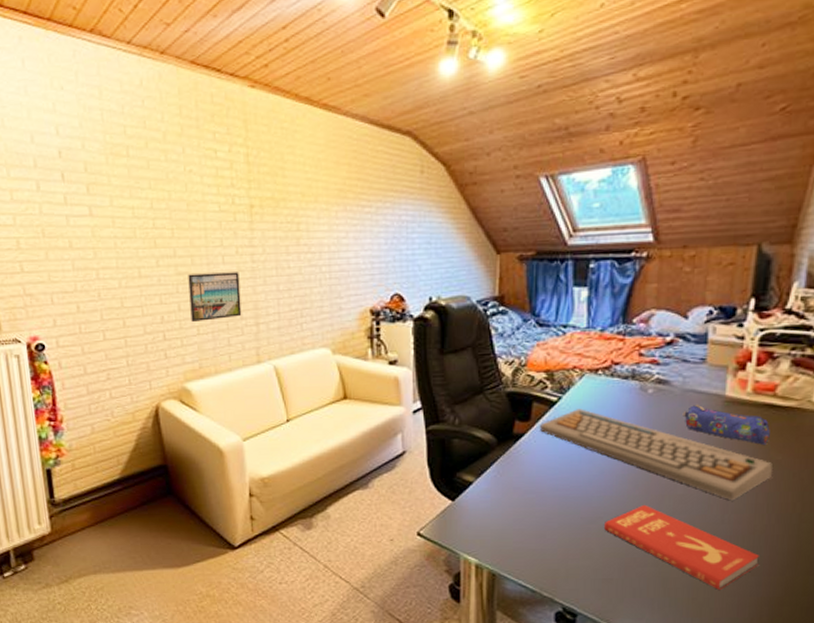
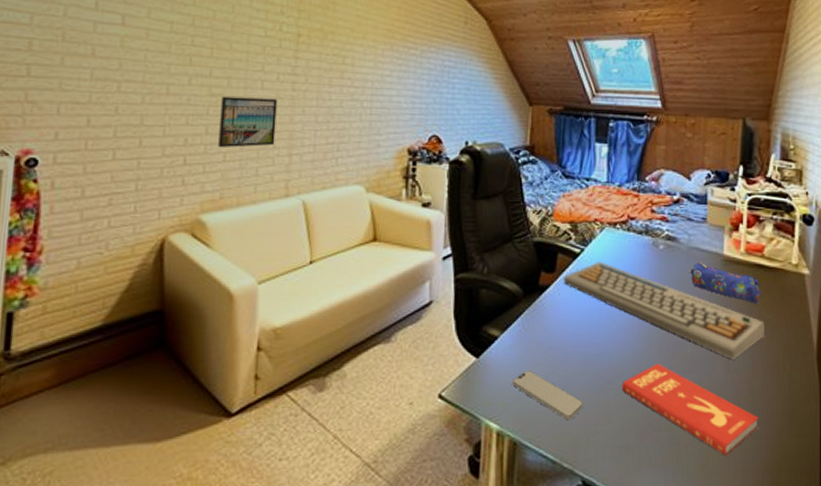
smartphone: none [489,512,563,556] -> present [512,371,584,421]

